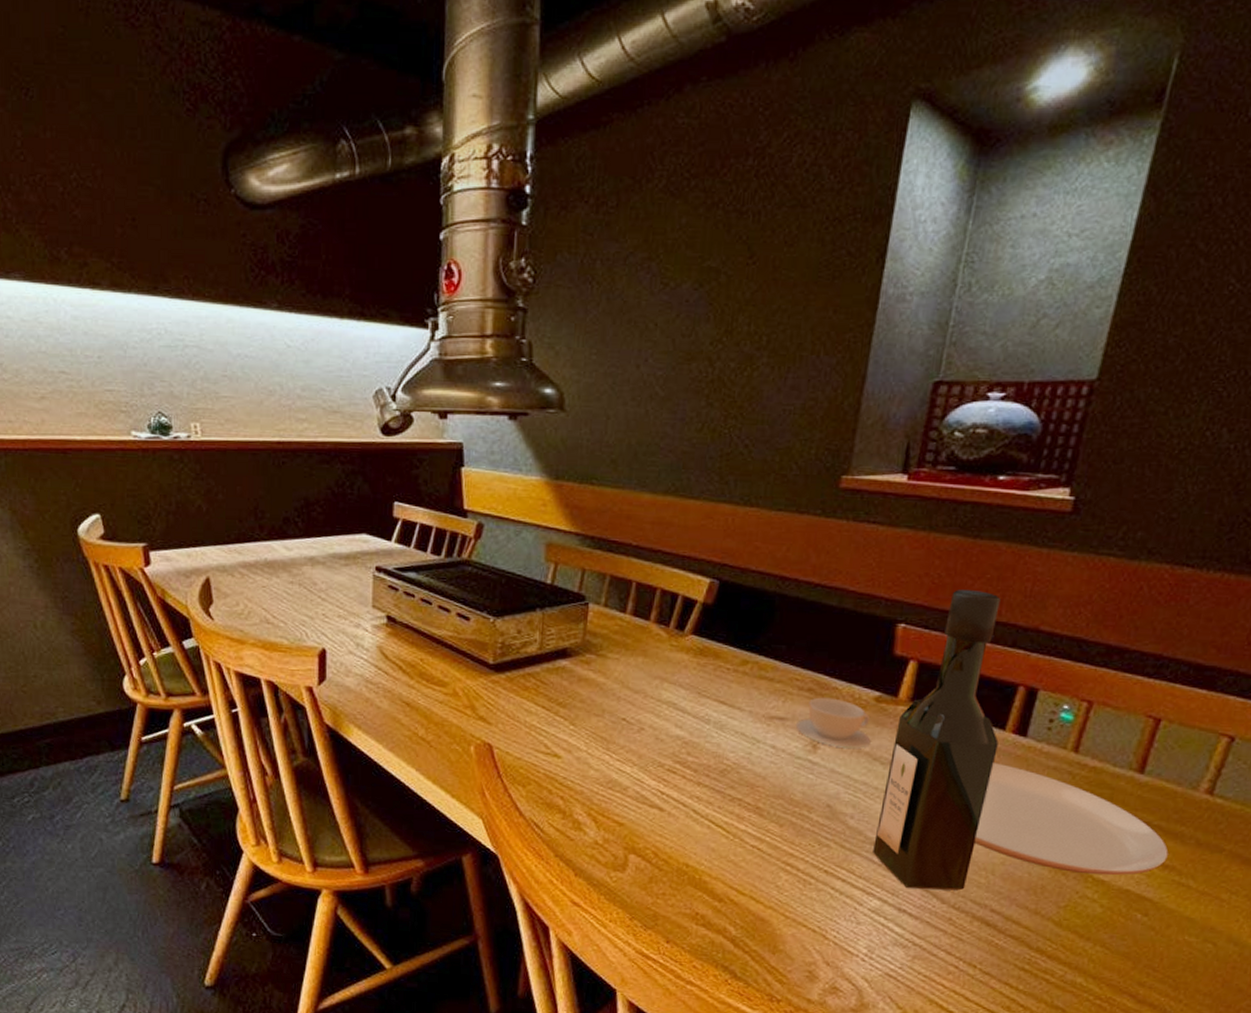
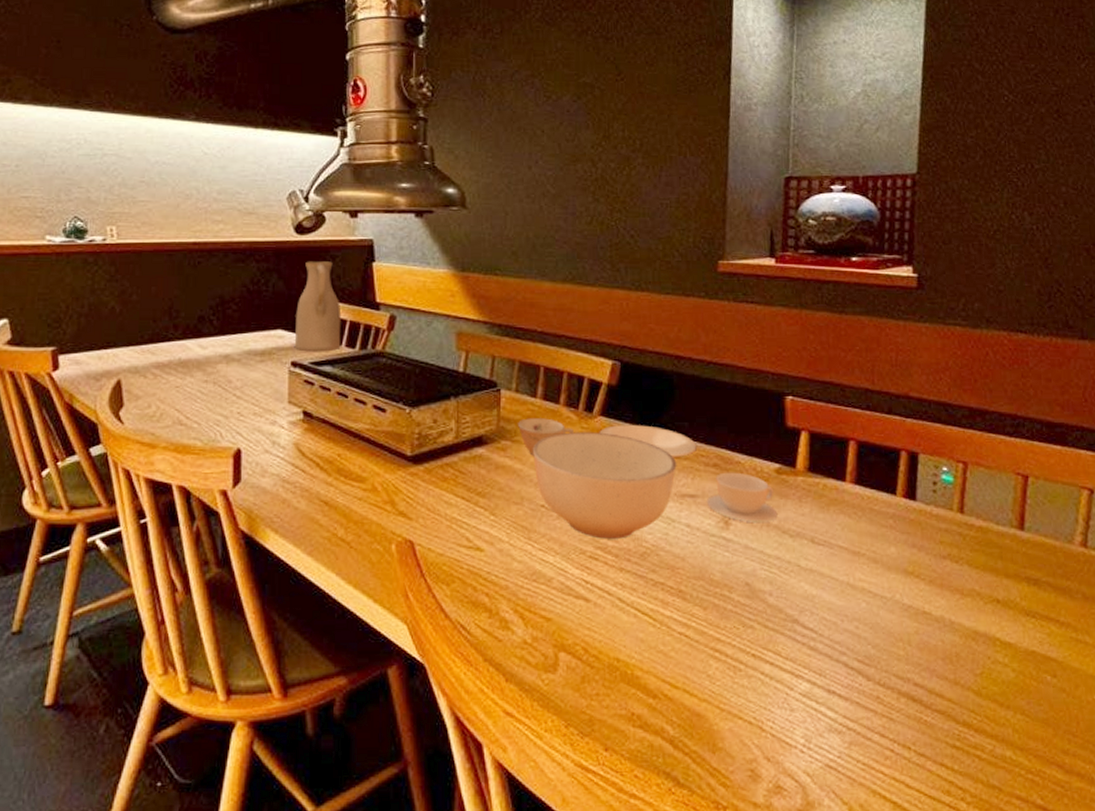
ceramic pitcher: none [379,464,428,559] -> present [294,261,342,352]
teacup: none [603,633,662,669] -> present [517,418,574,454]
bowl: none [618,649,769,755] -> present [533,432,677,539]
saucer: none [688,644,793,681] -> present [598,425,698,458]
bottle: present [873,590,1001,891] -> none [795,362,893,666]
plate: present [974,762,1169,876] -> none [887,528,1062,638]

